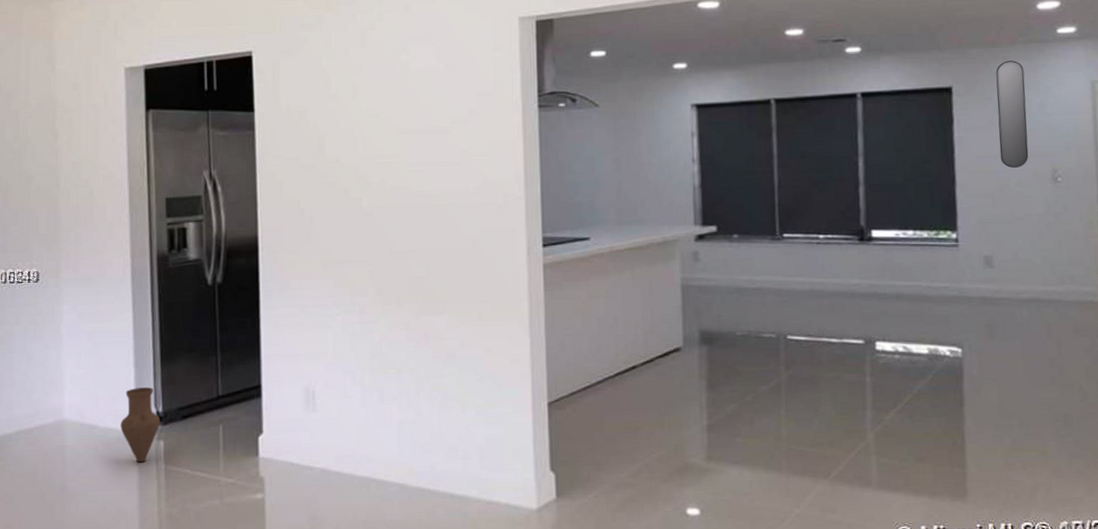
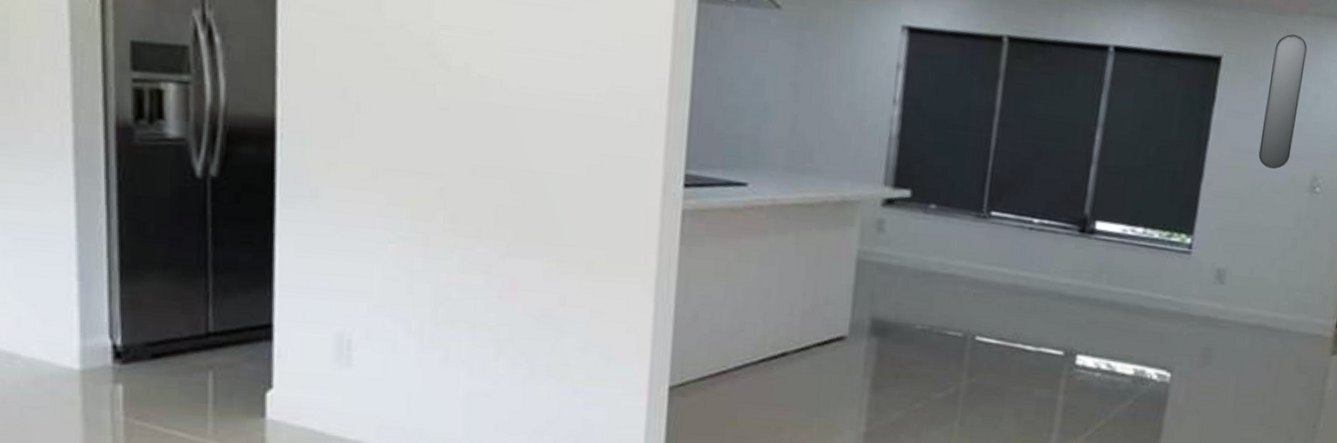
vase: present [120,387,161,463] -> none [56,308,119,411]

